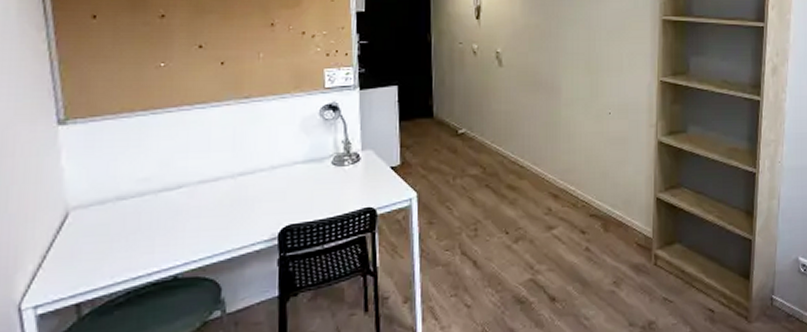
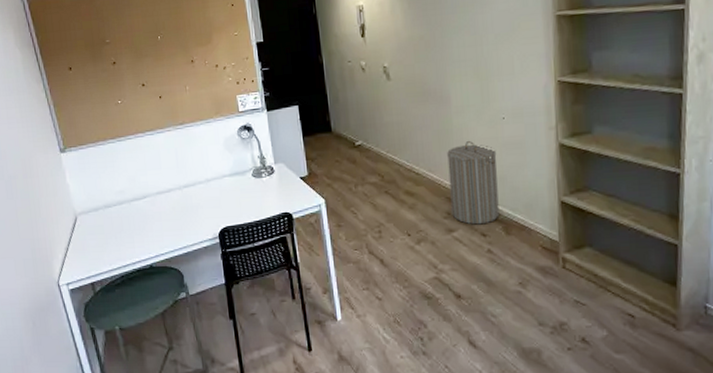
laundry hamper: none [553,133,601,222] -> present [447,140,500,225]

